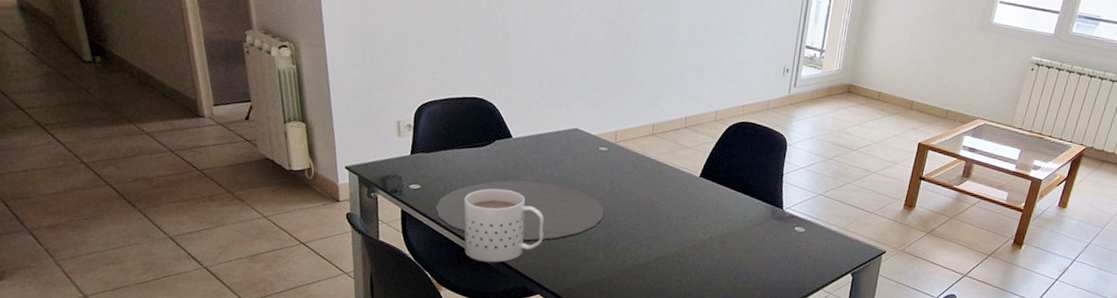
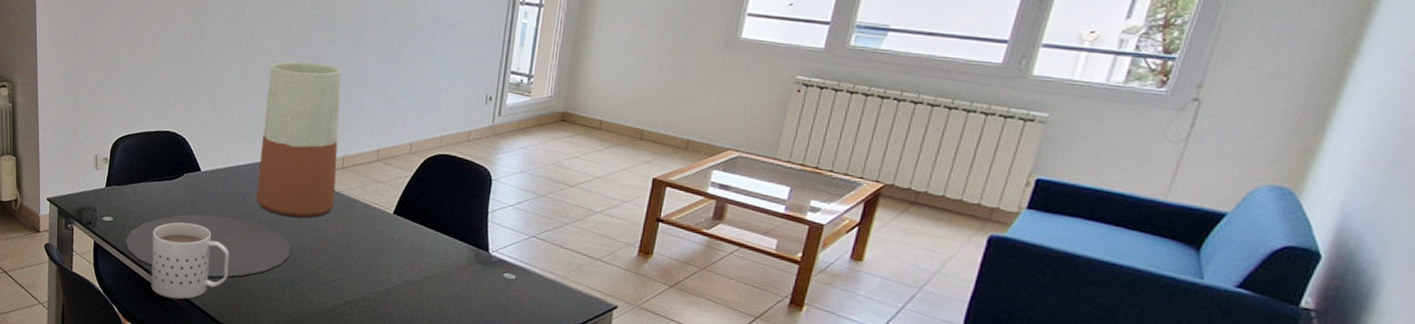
vase: none [569,29,652,182] -> present [256,61,342,218]

